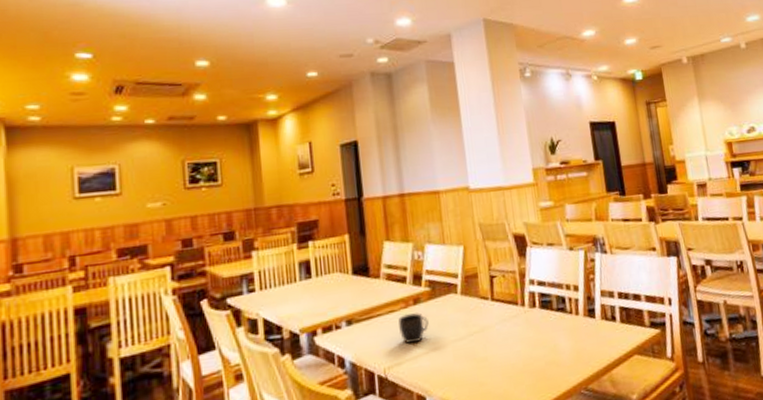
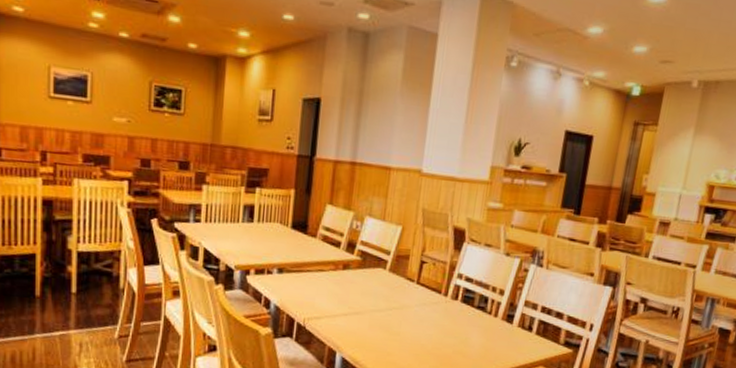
mug: present [398,313,429,344] -> none [324,275,353,304]

